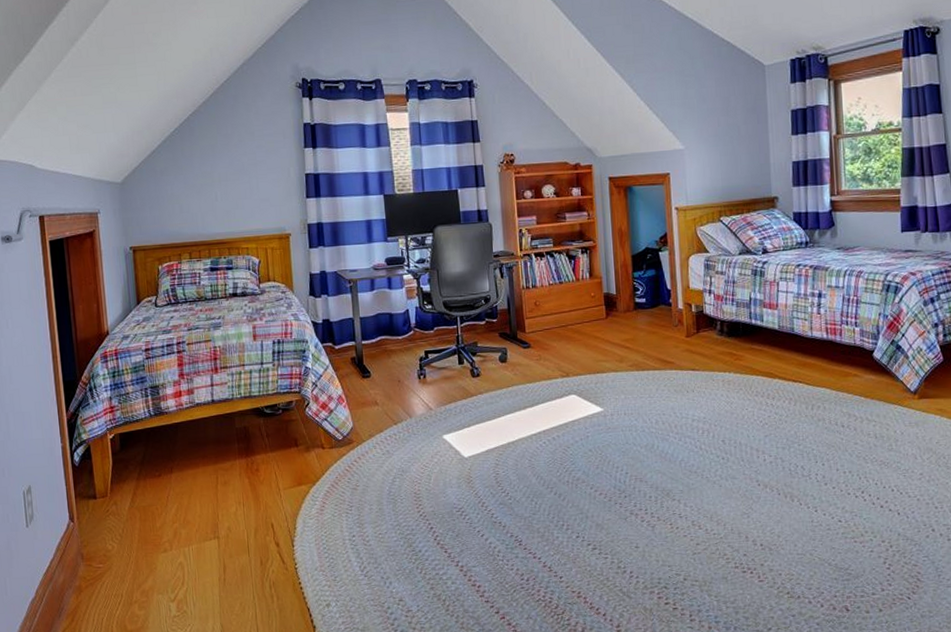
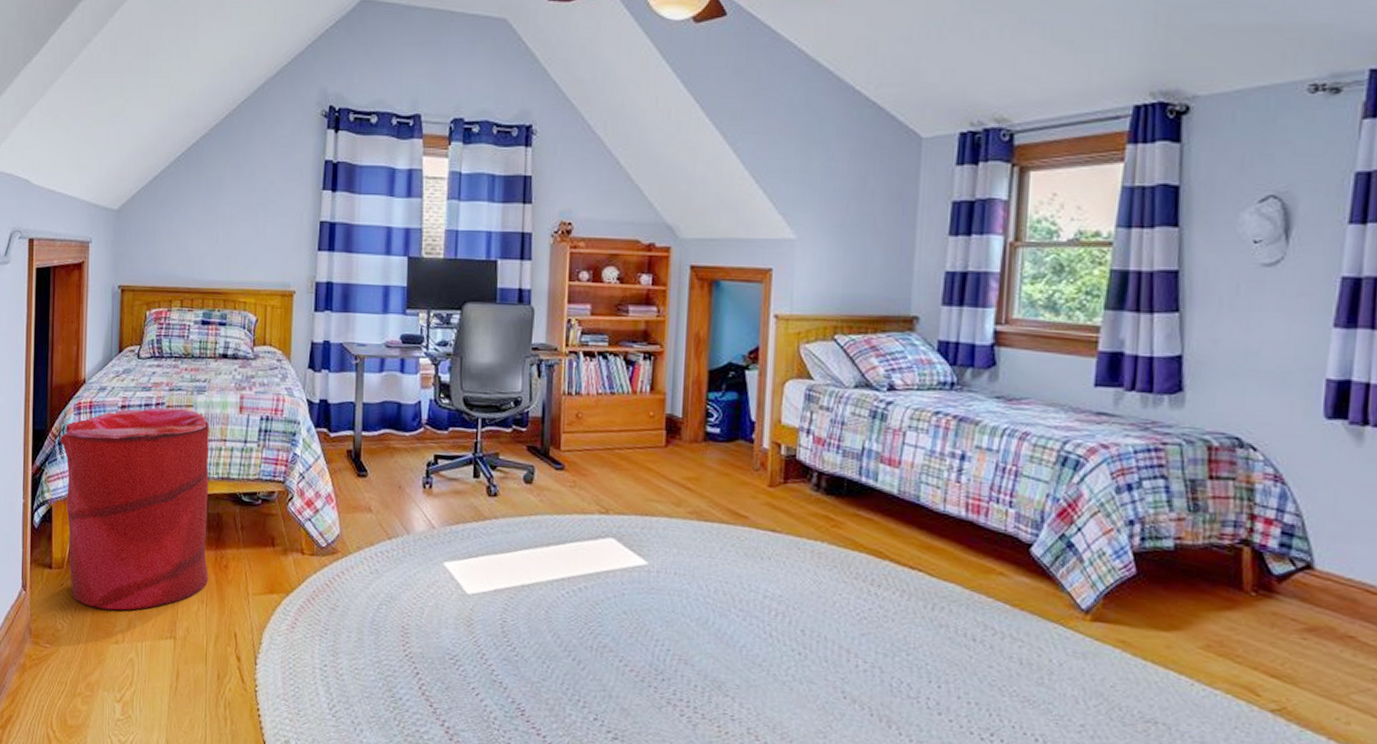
laundry hamper: none [90,343,243,525] -> present [60,407,210,611]

